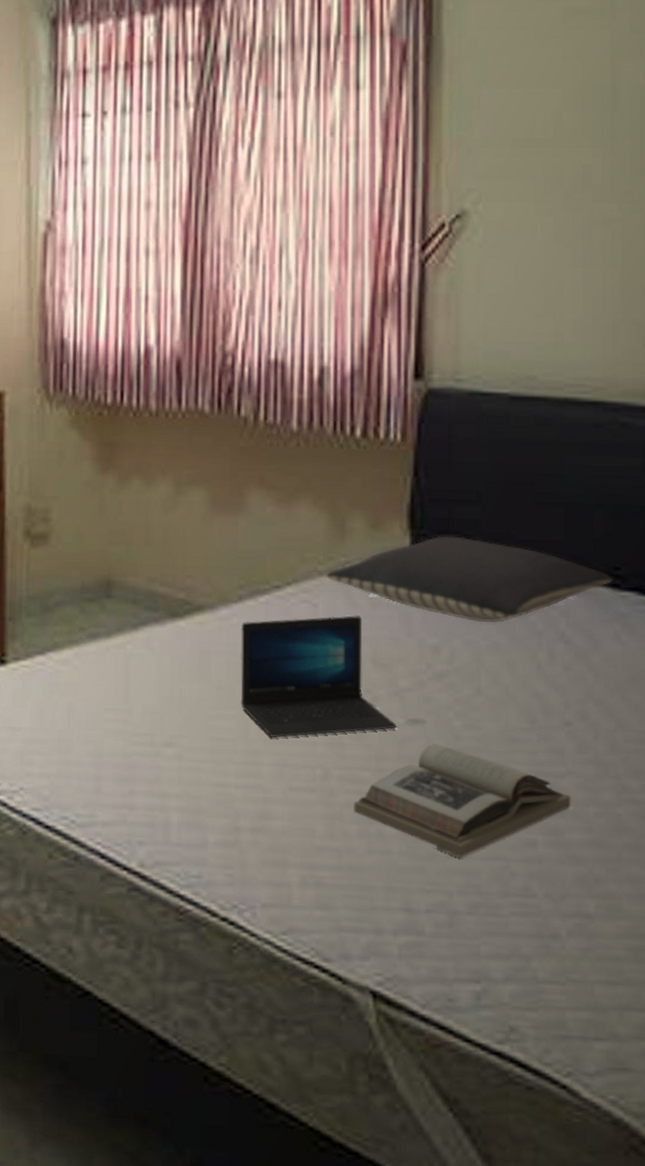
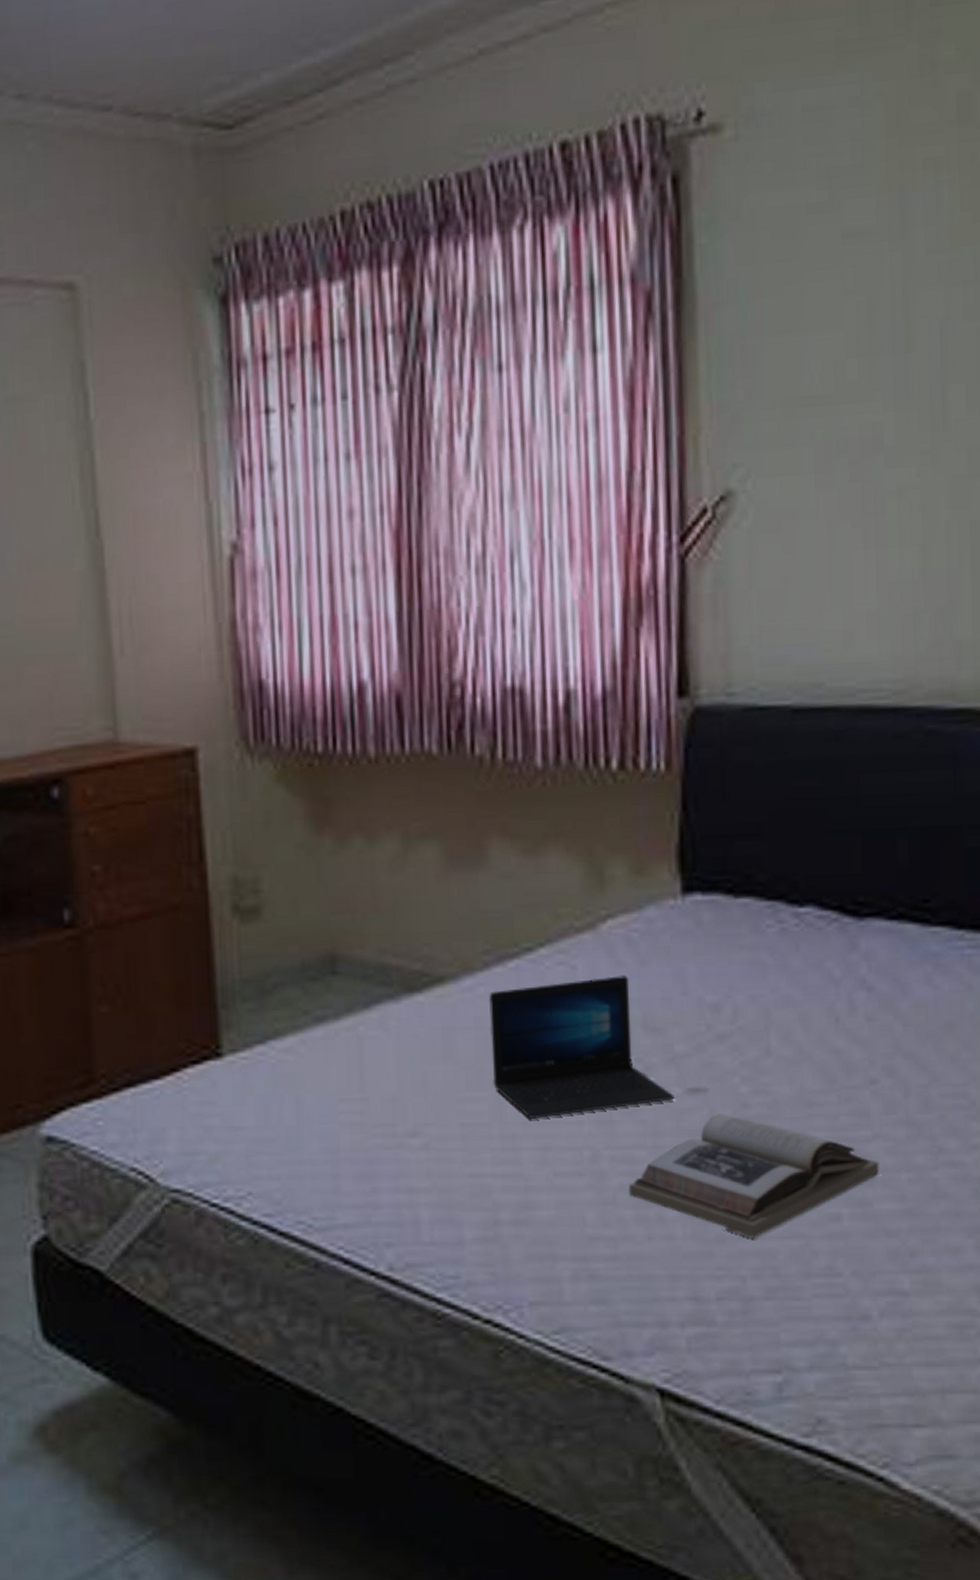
pillow: present [326,536,612,624] -> none [584,876,921,974]

